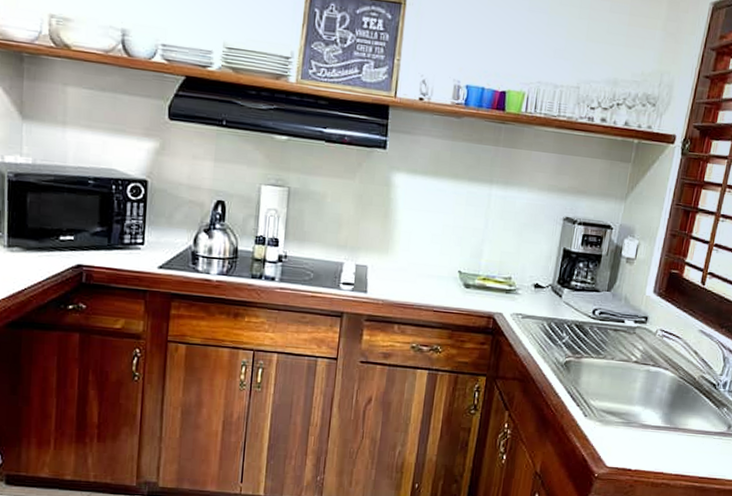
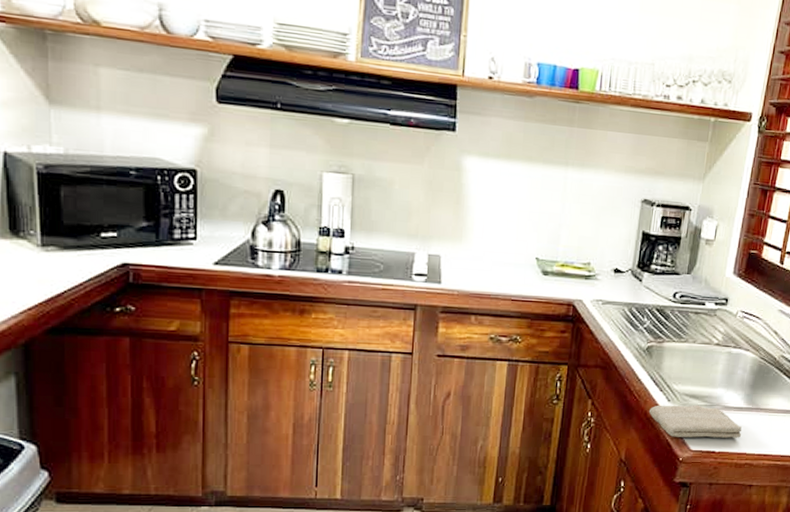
washcloth: none [566,419,659,457] -> present [649,404,742,438]

